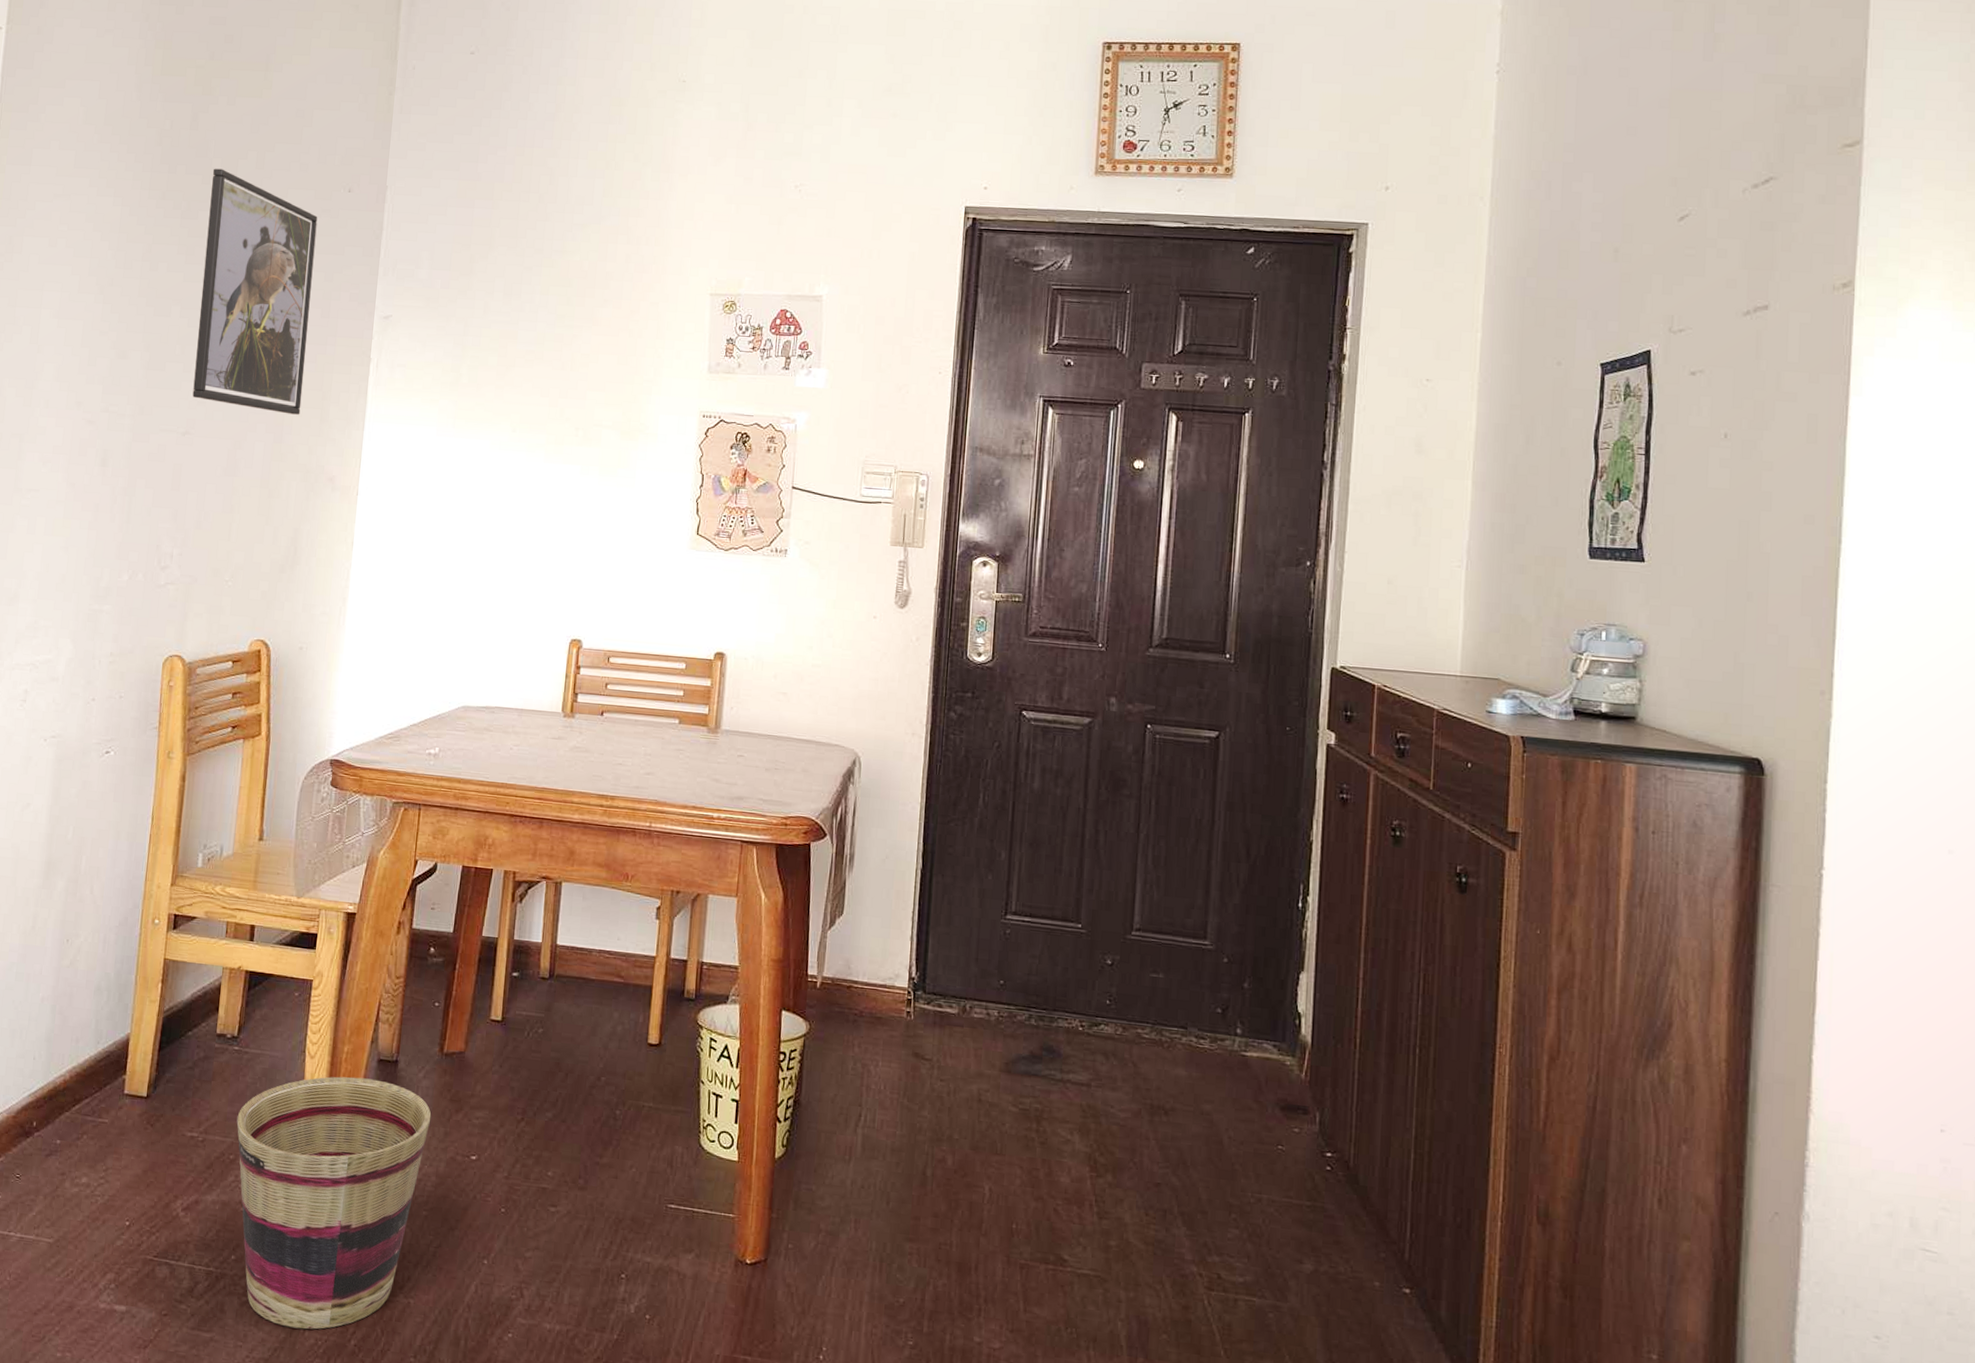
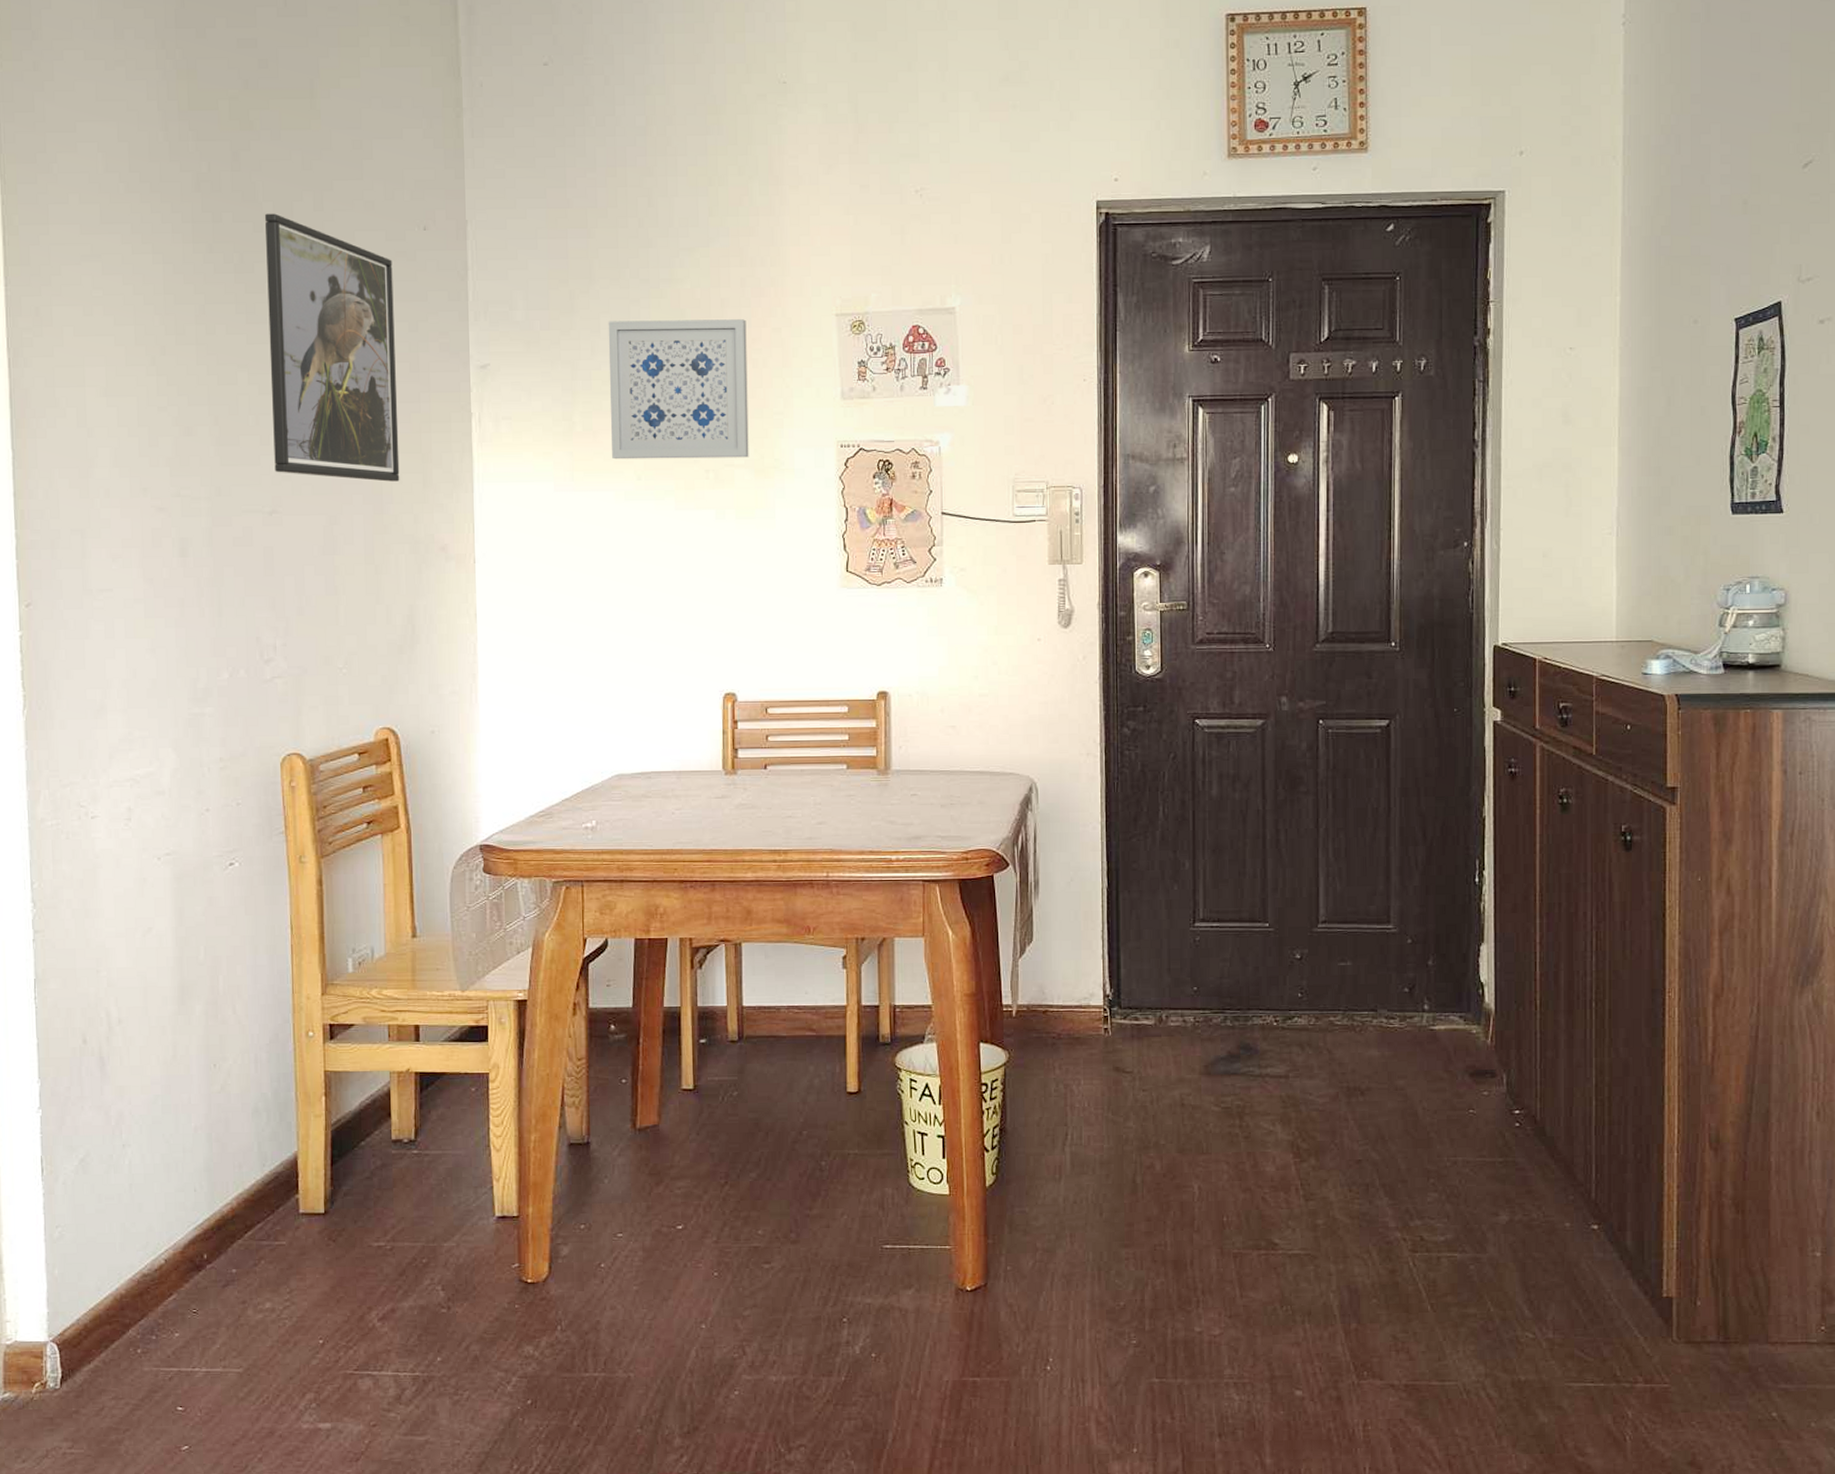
basket: present [236,1076,432,1330] -> none [425,1164,631,1419]
wall art: none [492,285,627,420] -> present [608,319,749,460]

